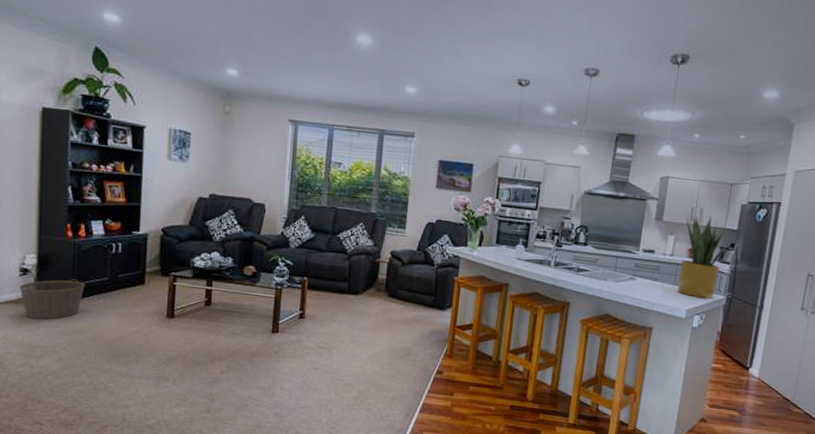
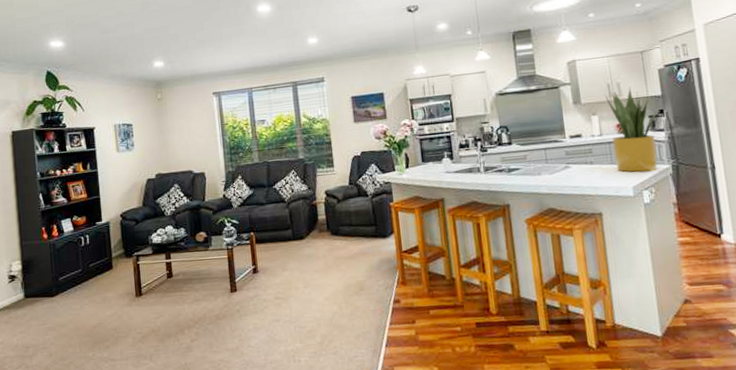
basket: present [19,279,85,320] -> none [9,276,63,321]

